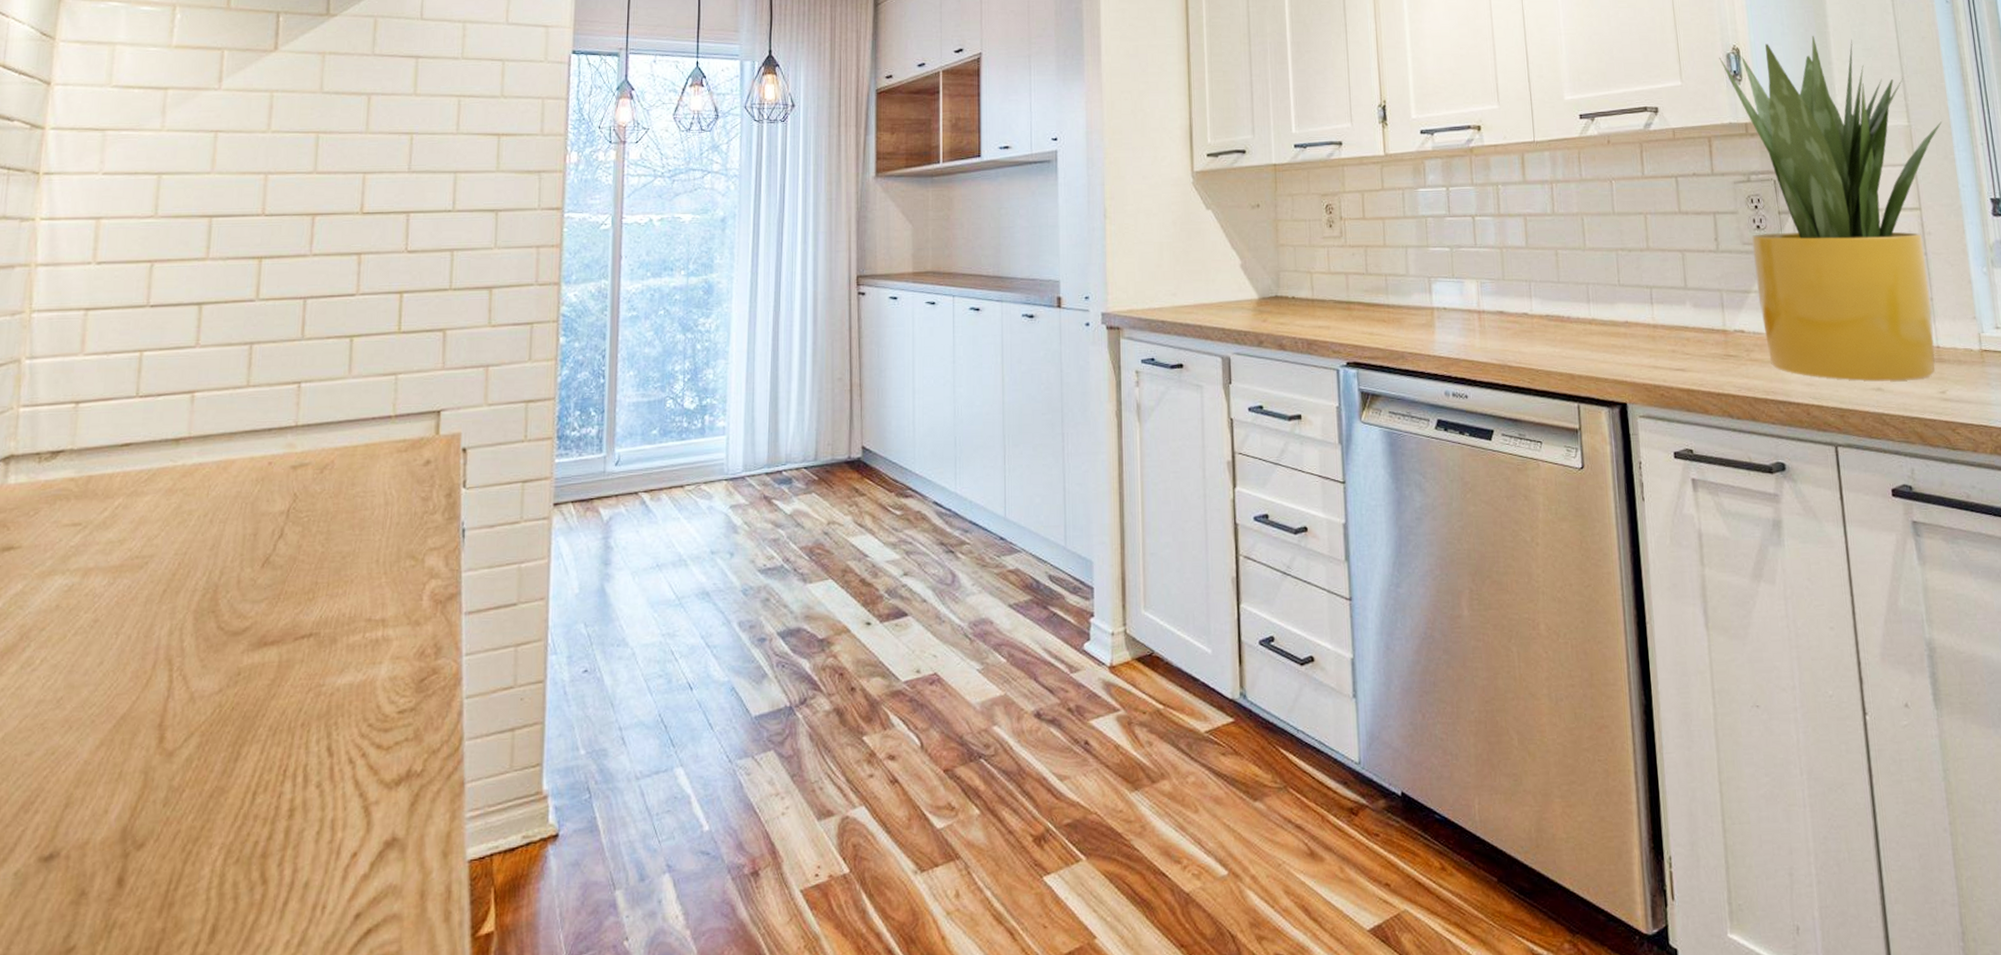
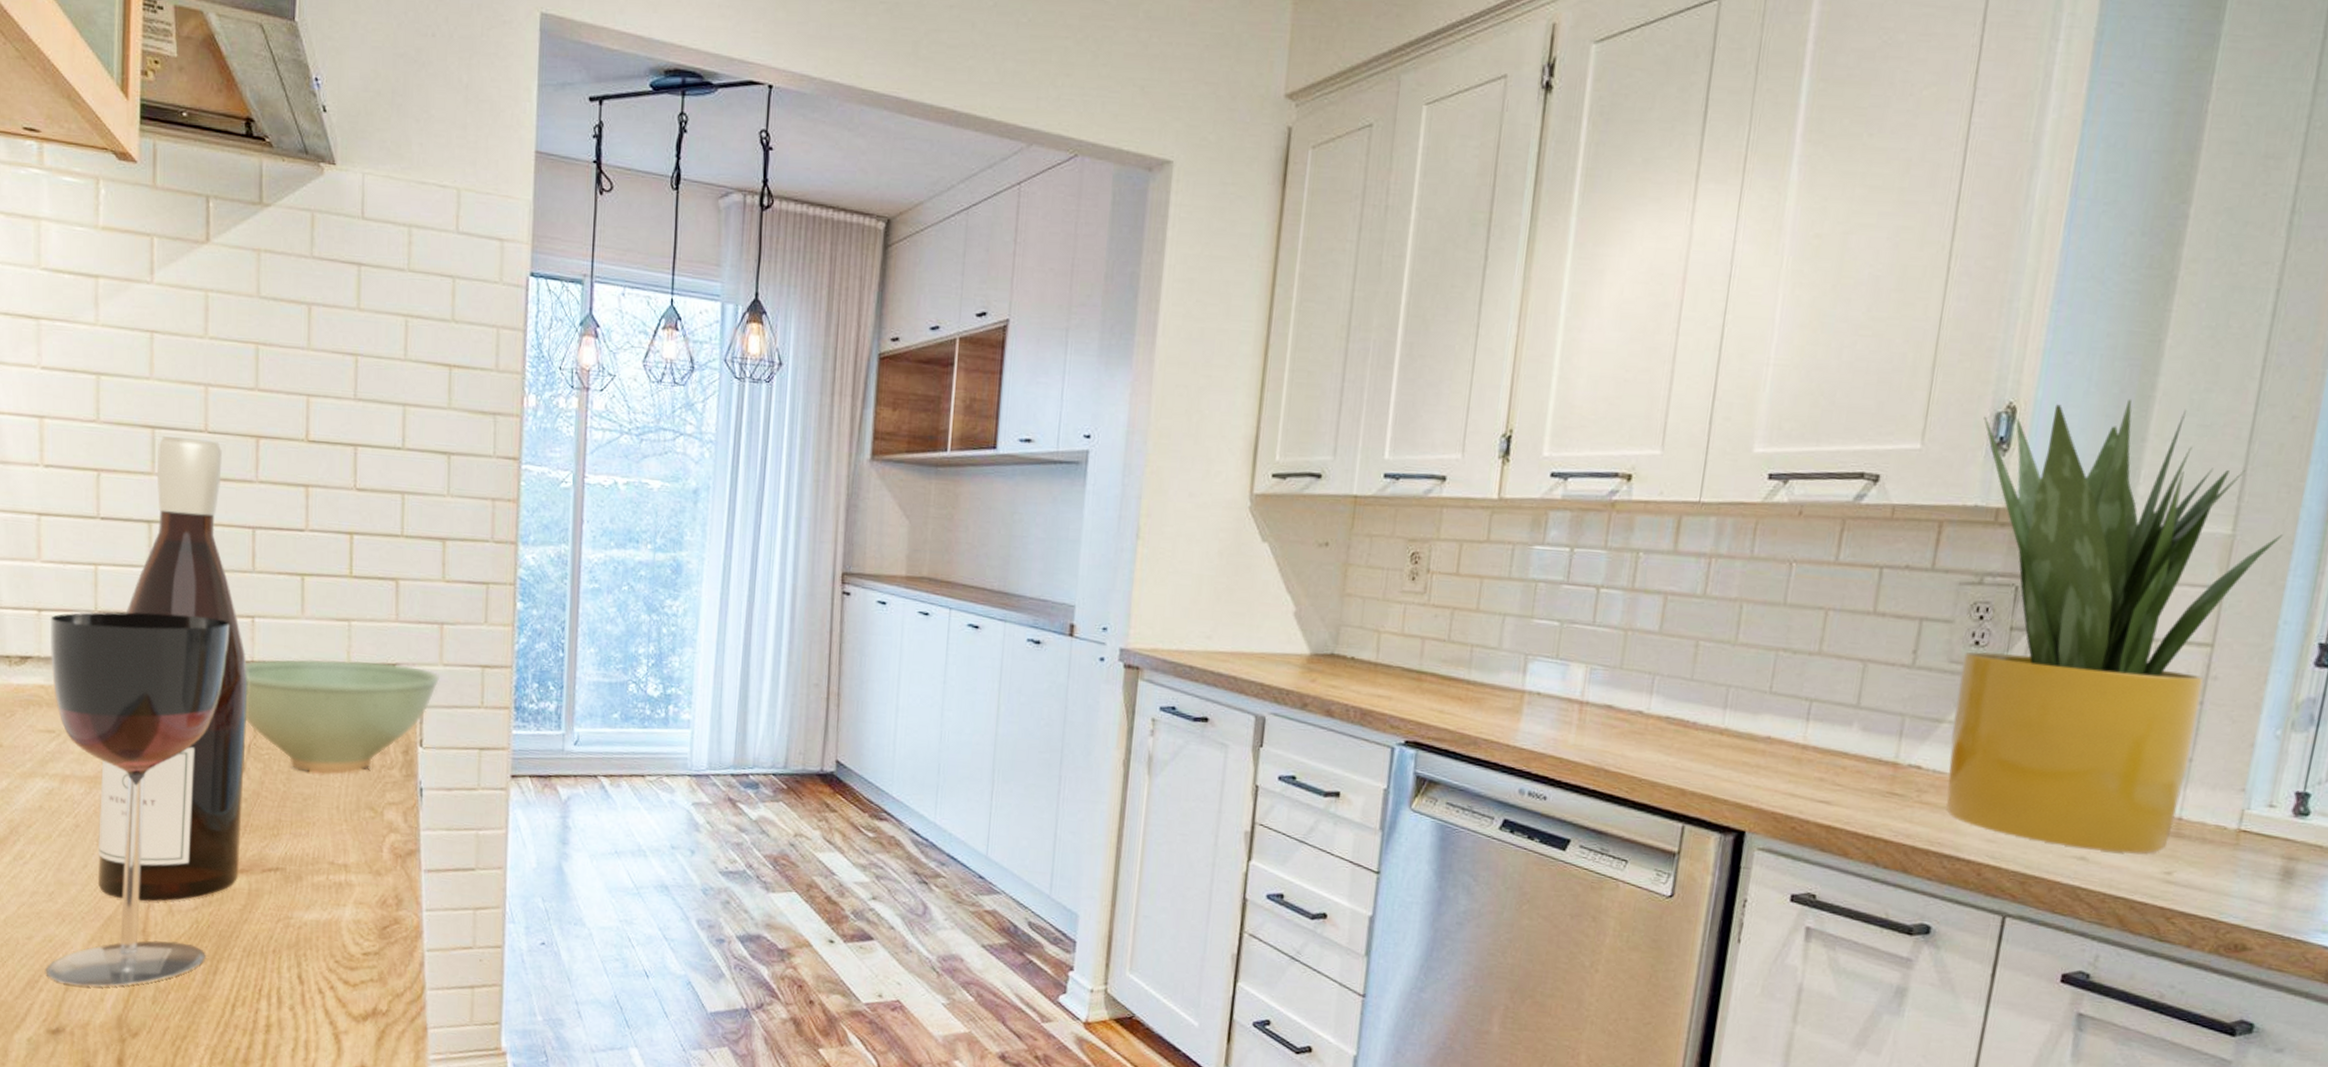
wineglass: none [44,388,275,801] -> present [45,612,230,987]
bottle: none [113,223,291,693] -> present [97,436,248,902]
bowl: none [285,410,485,529] -> present [245,658,441,773]

